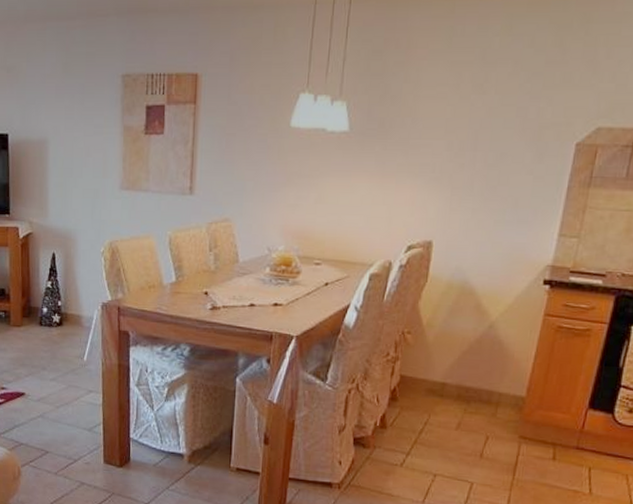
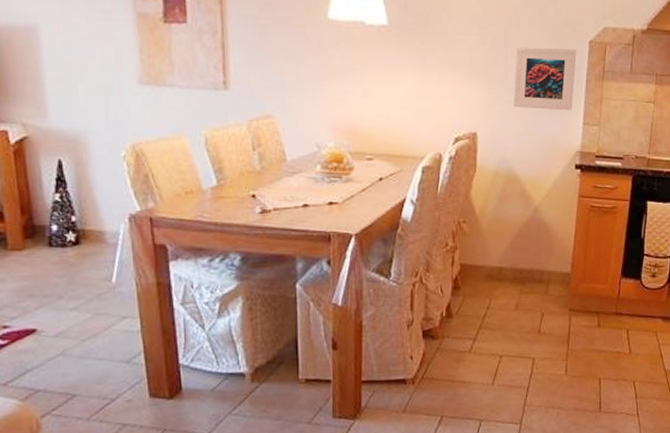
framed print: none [477,151,559,221] -> present [514,46,577,111]

